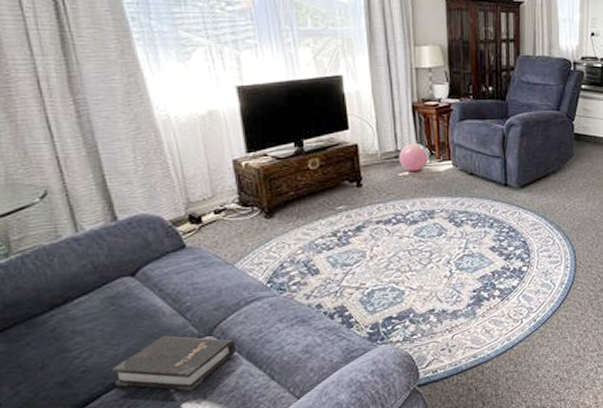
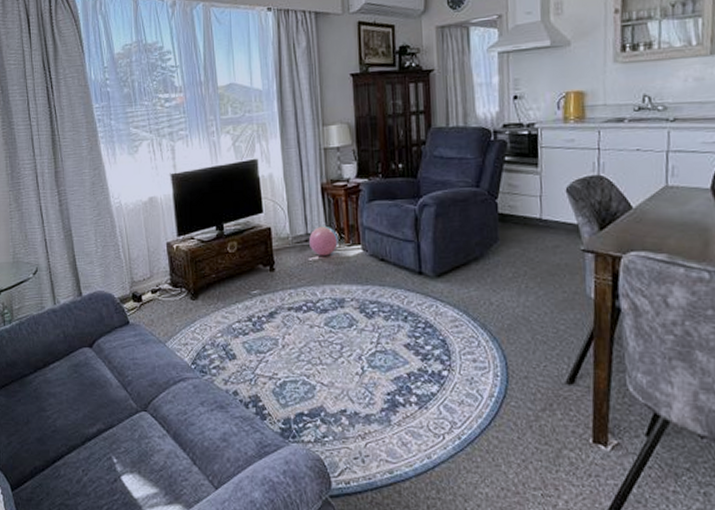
hardback book: present [111,335,236,392] -> none [72,406,165,464]

